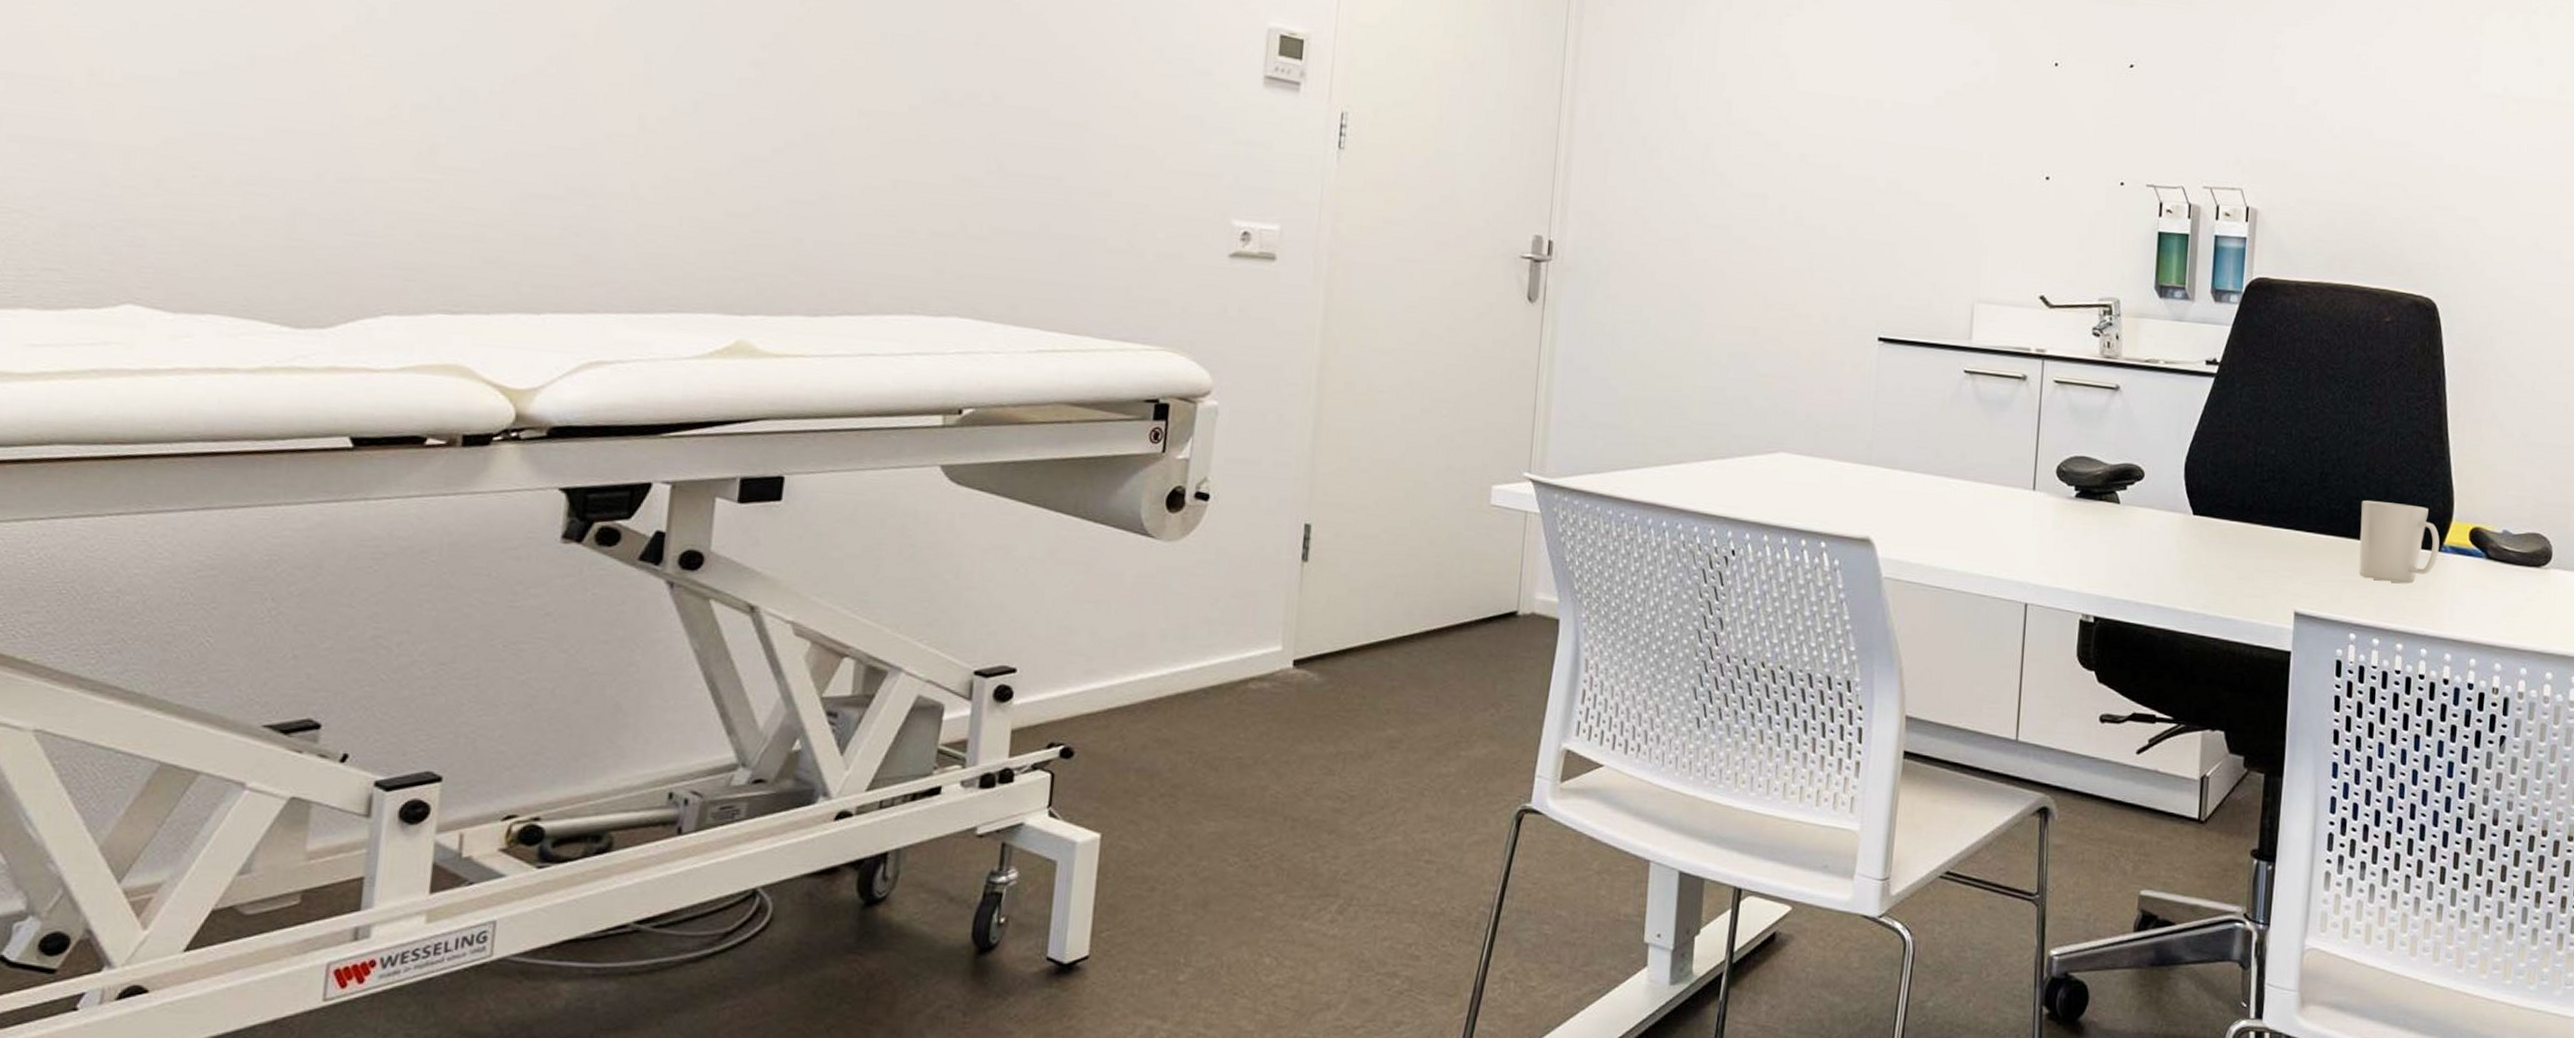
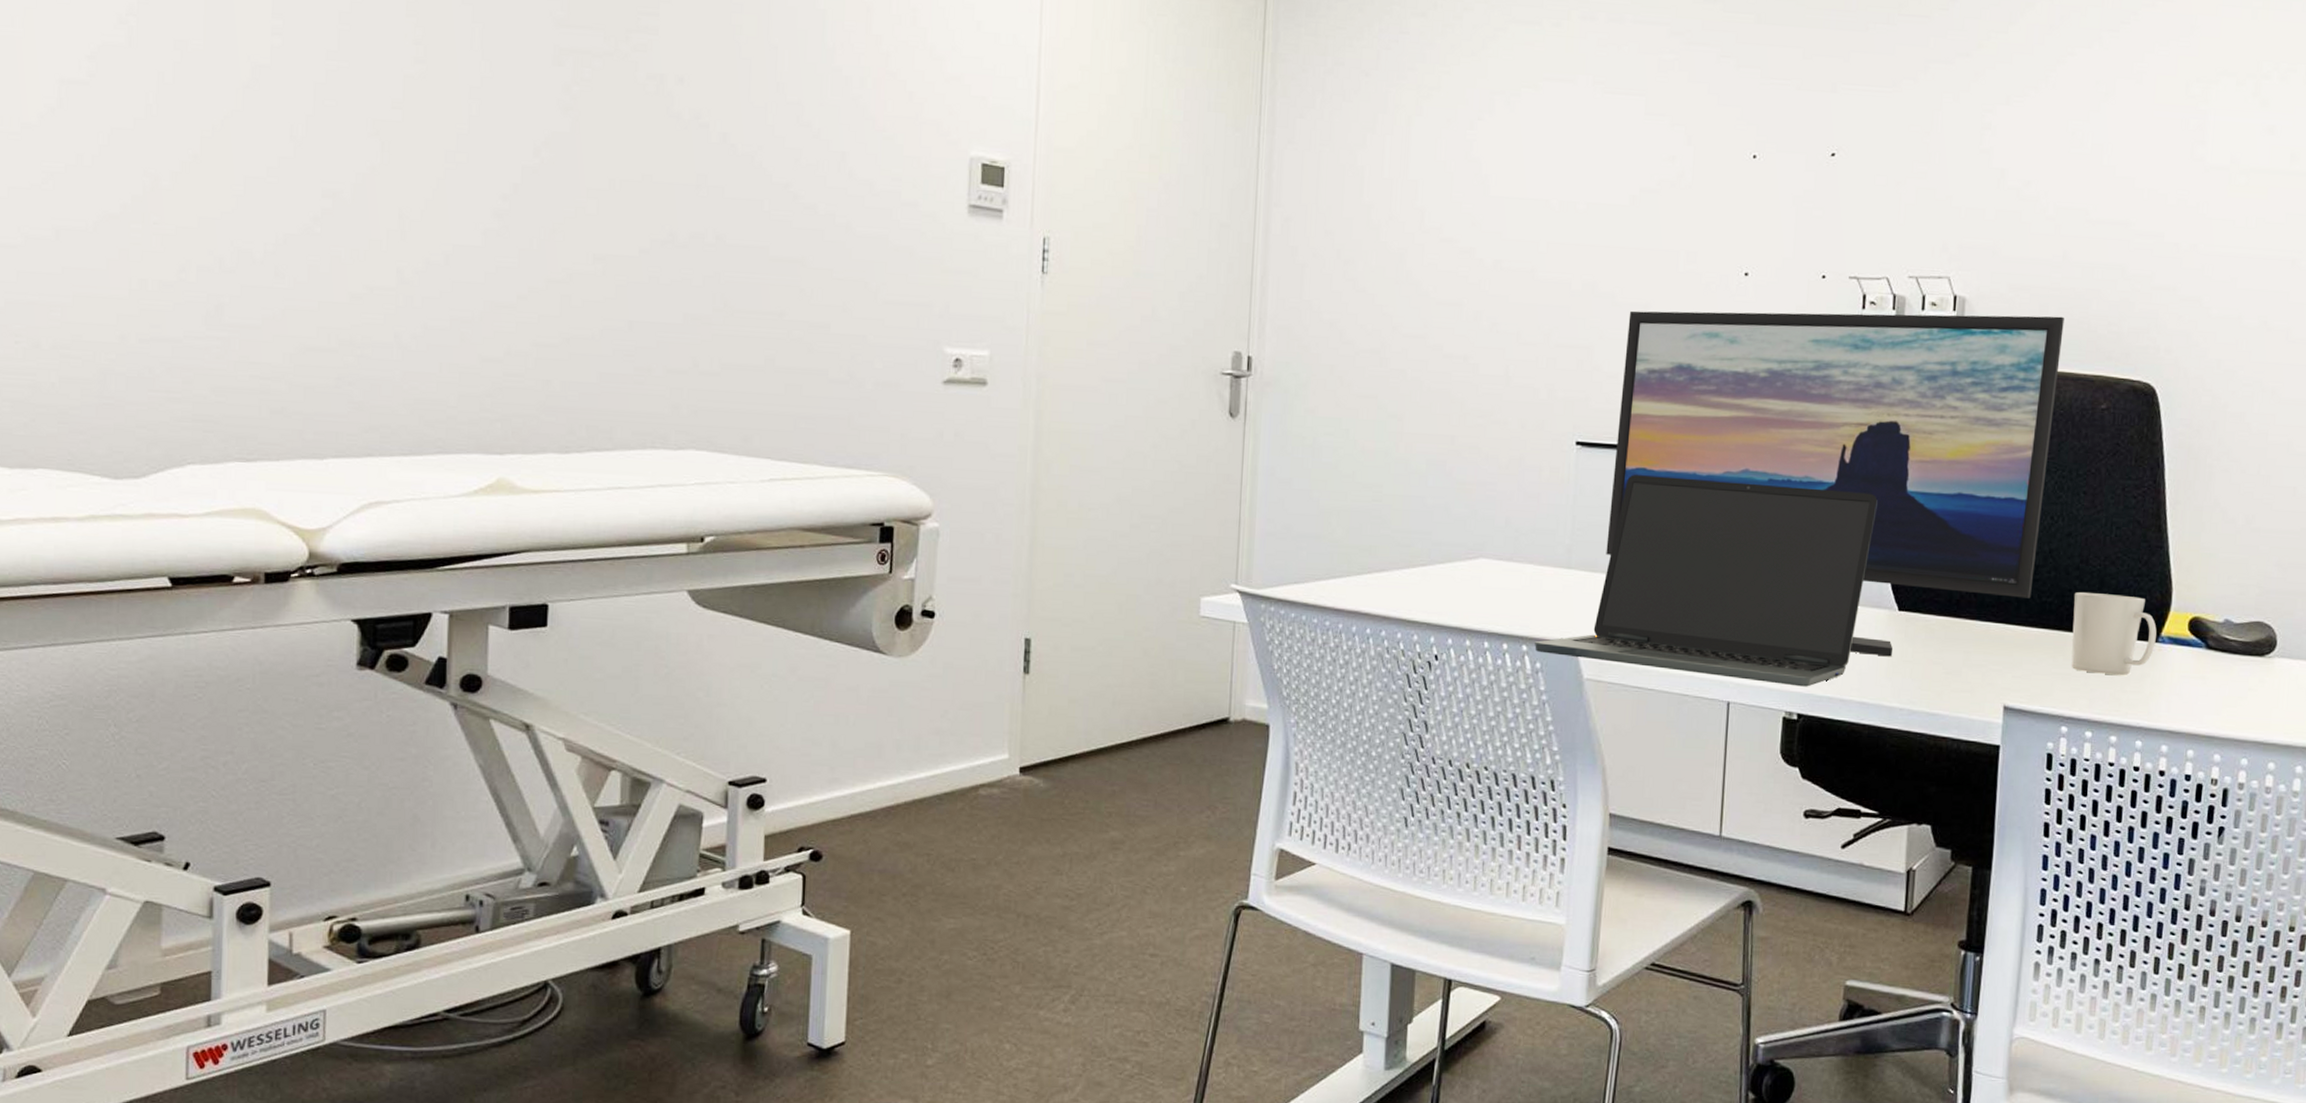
laptop: none [1833,372,2173,590] -> present [1535,475,1878,687]
computer monitor: none [1906,209,2351,561] -> present [1606,310,2064,657]

